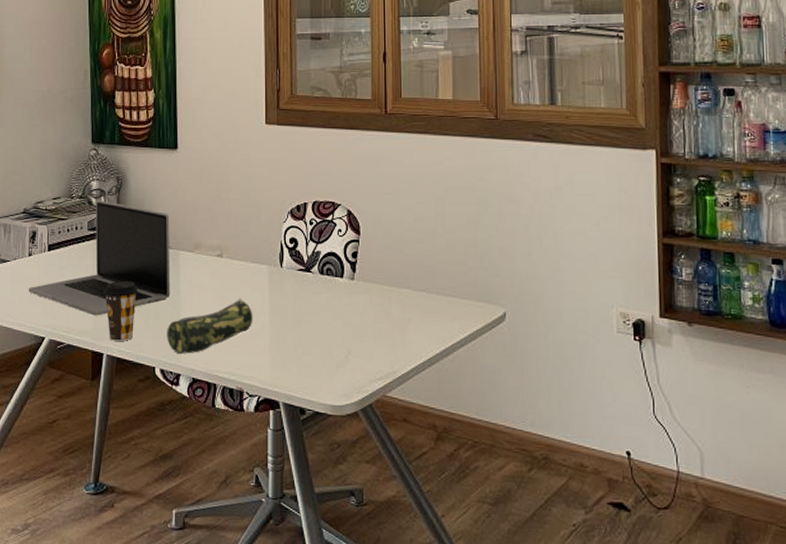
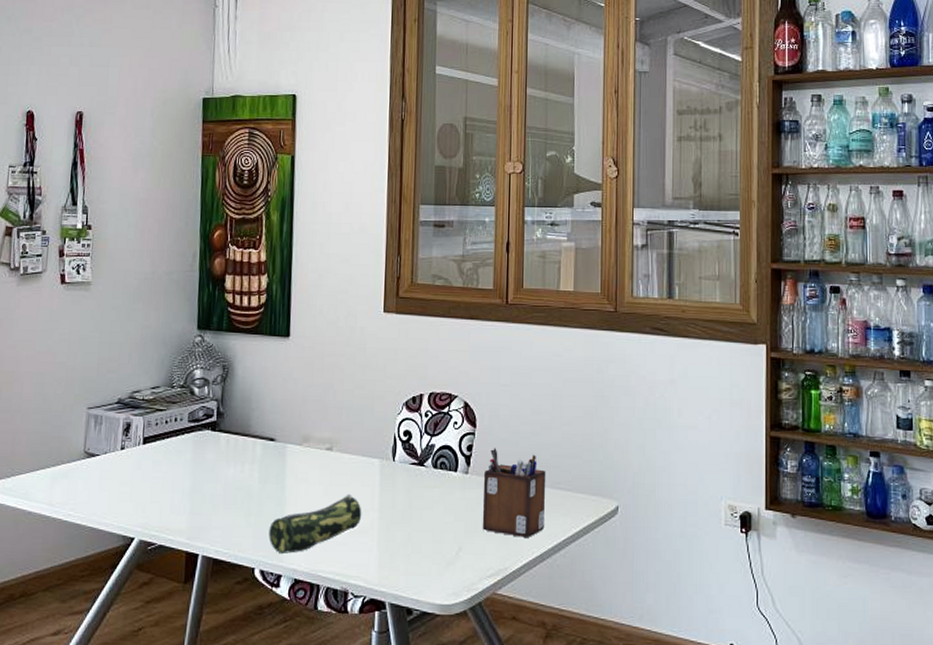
laptop: present [28,200,171,316] -> none [118,390,278,514]
coffee cup: present [103,281,138,341] -> none [202,476,240,541]
desk organizer: none [369,255,432,342] -> present [482,448,546,537]

